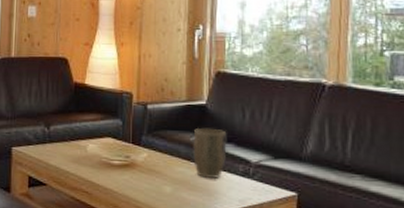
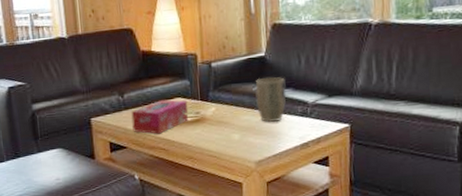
tissue box: none [55,137,118,175] -> present [131,99,189,134]

